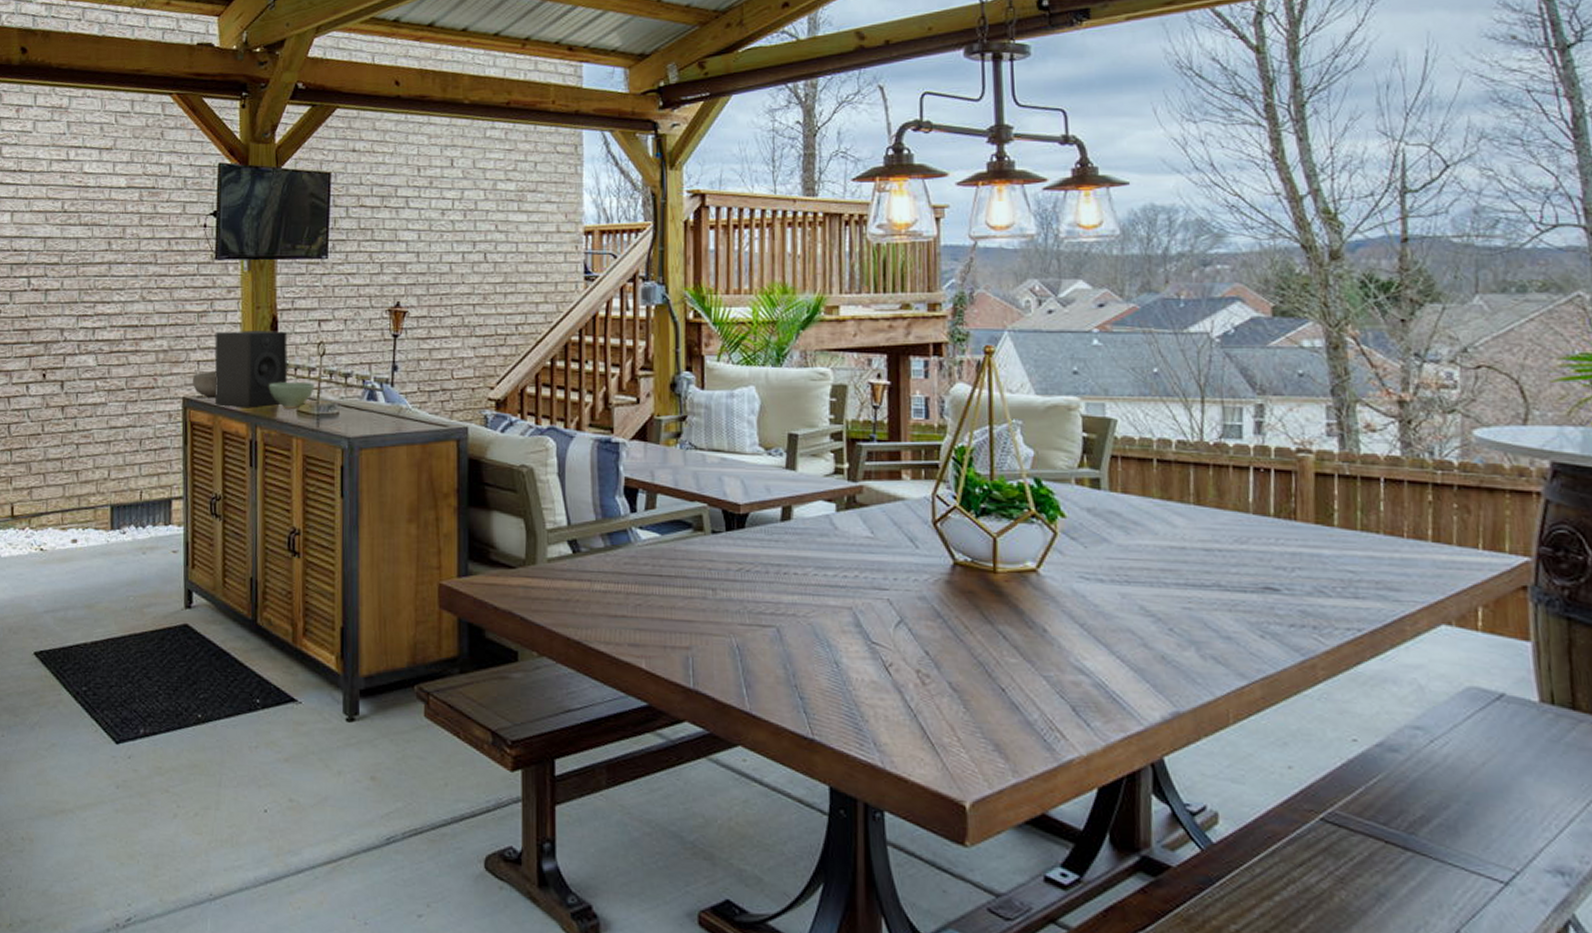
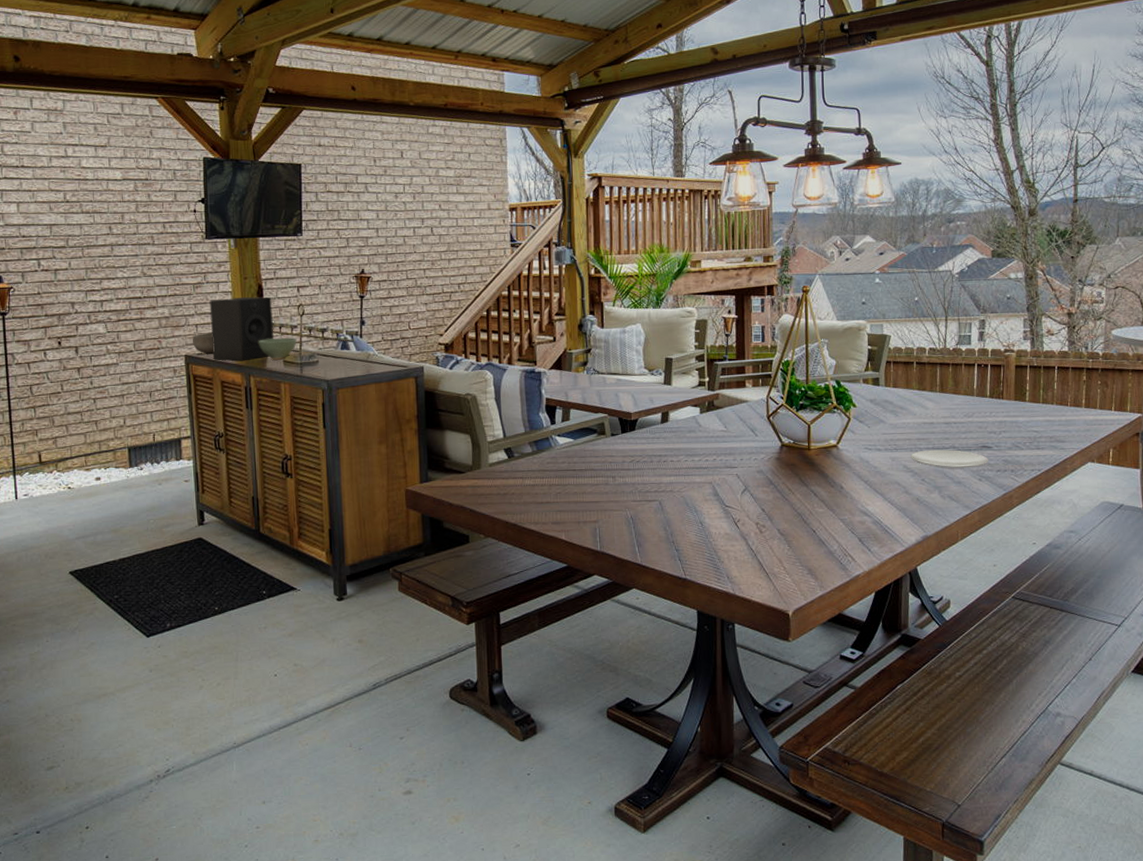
plate: none [1150,586,1275,619] -> present [911,449,988,470]

